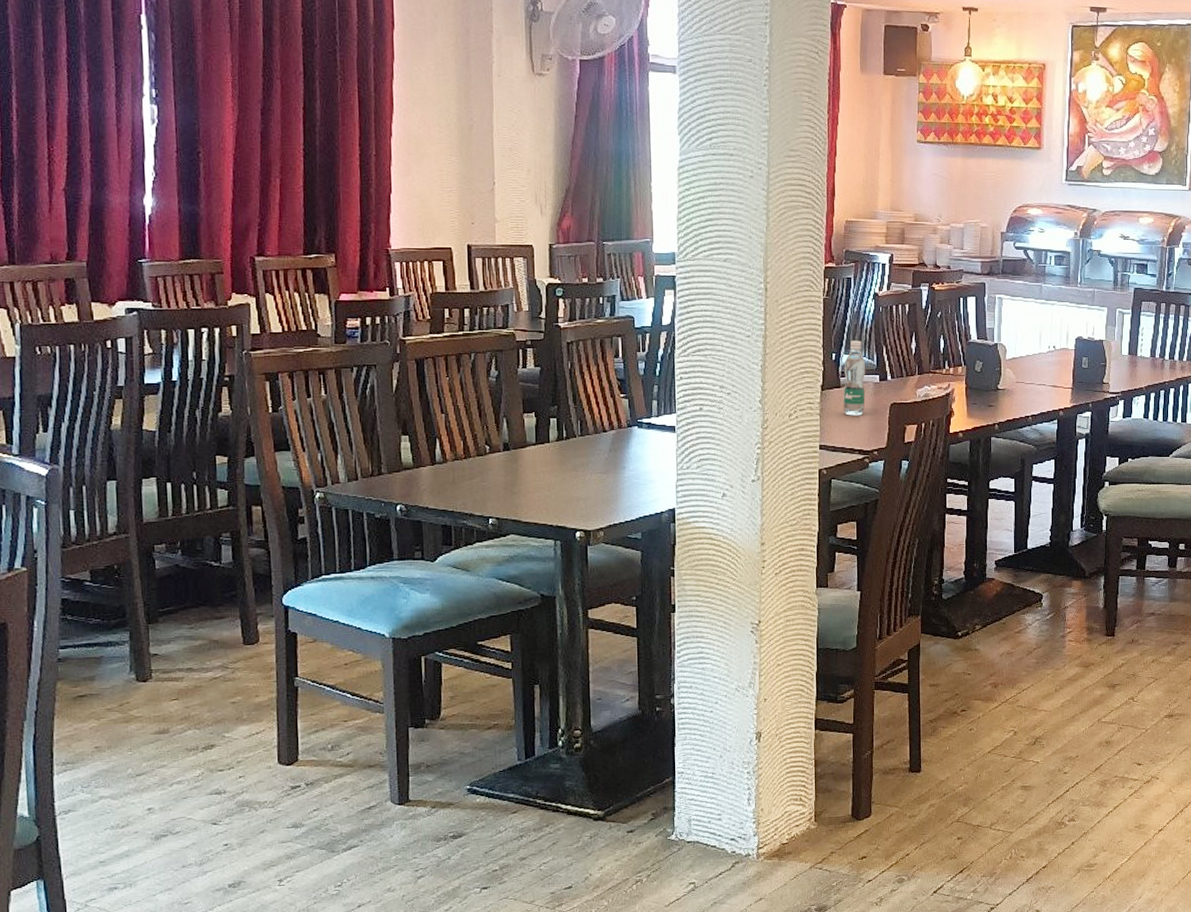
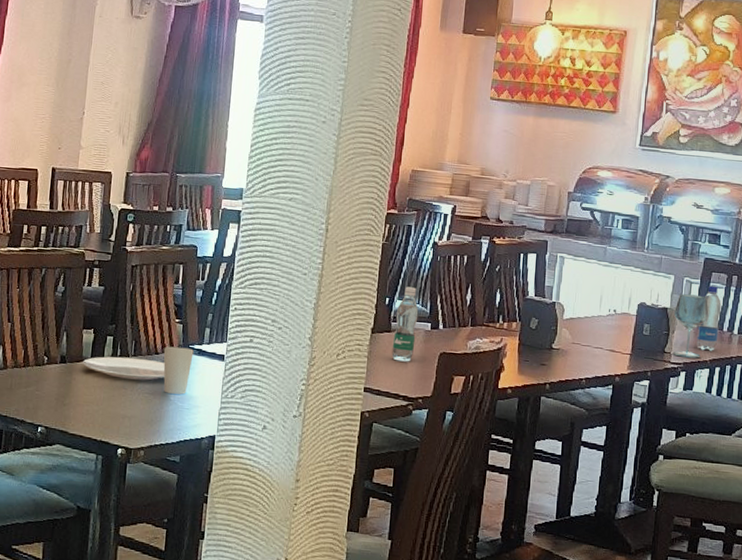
plate: none [527,438,616,460] -> present [82,356,166,380]
cup: none [611,422,643,472] -> present [163,346,194,395]
wine glass: none [1109,325,1142,386] -> present [673,294,709,358]
bottle: none [1132,315,1152,378] -> present [696,285,722,351]

